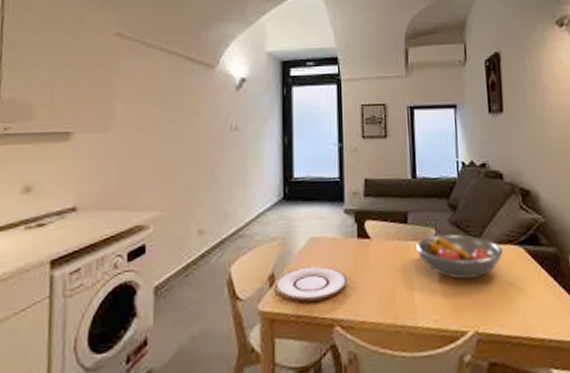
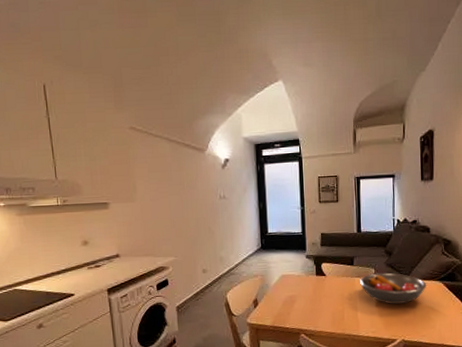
plate: present [274,266,348,302] -> none [257,294,309,318]

